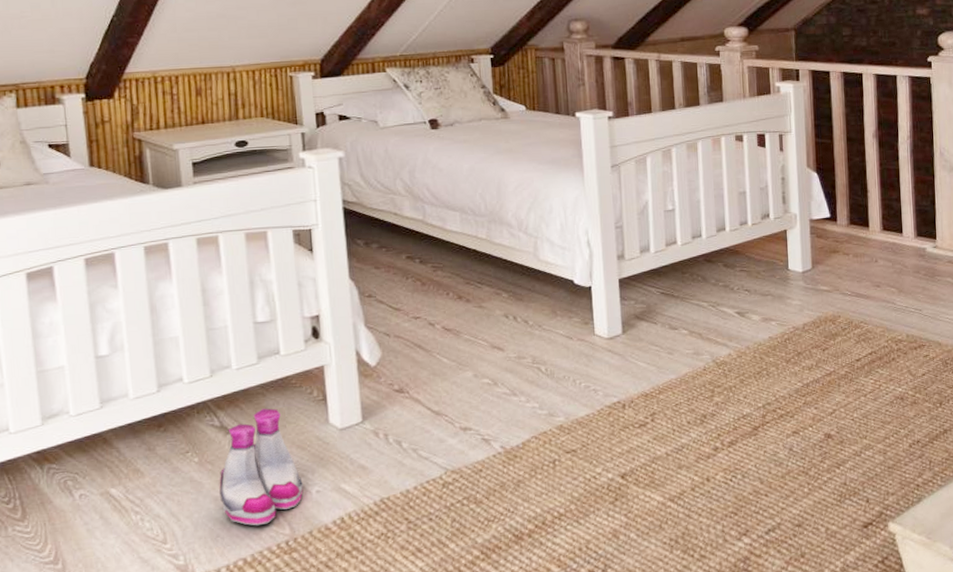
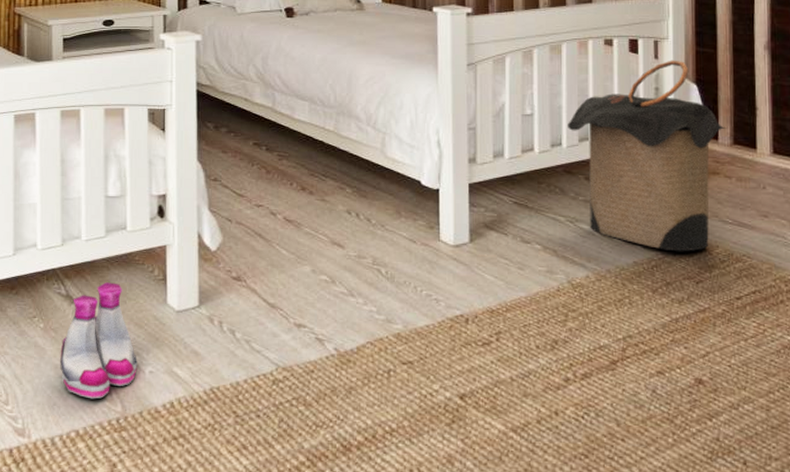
laundry hamper: none [706,151,844,325] -> present [568,60,727,252]

